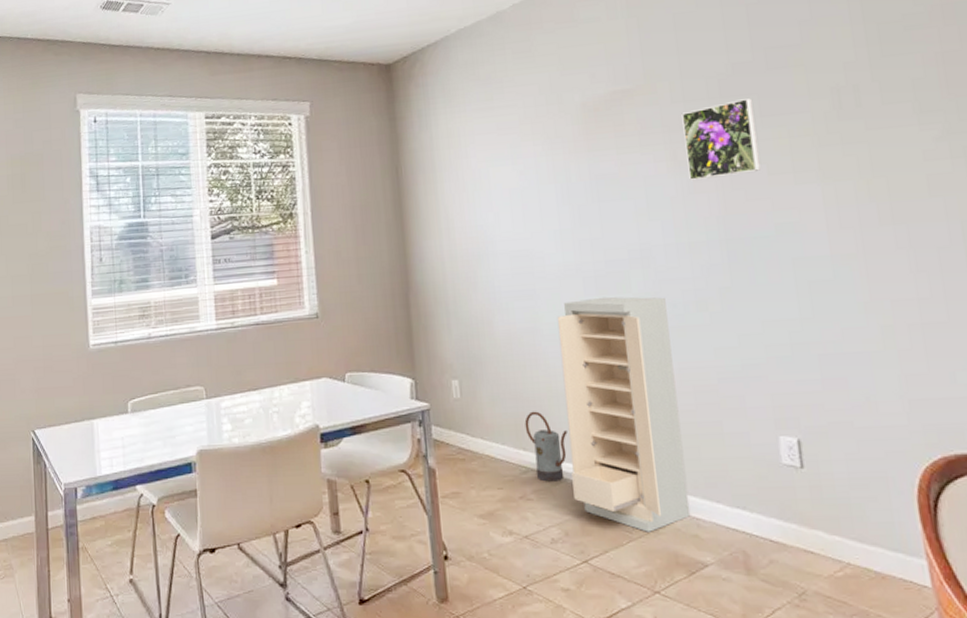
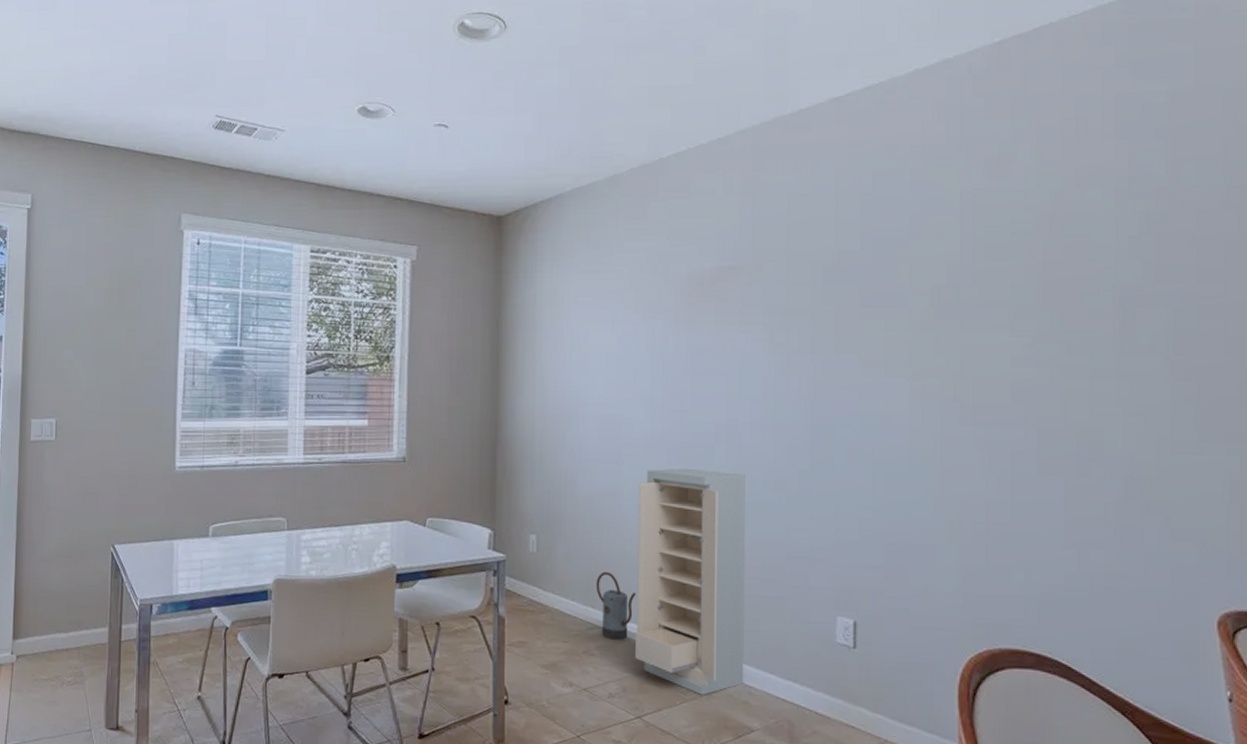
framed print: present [681,98,761,181] -> none [783,288,854,364]

